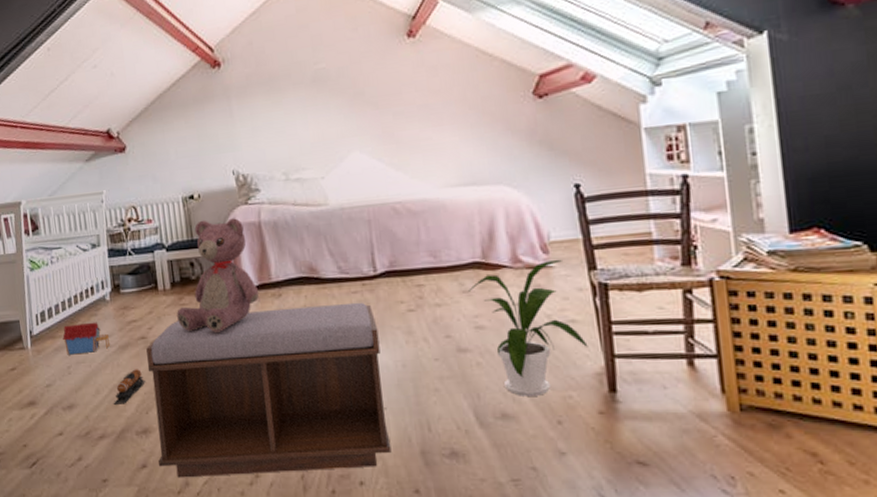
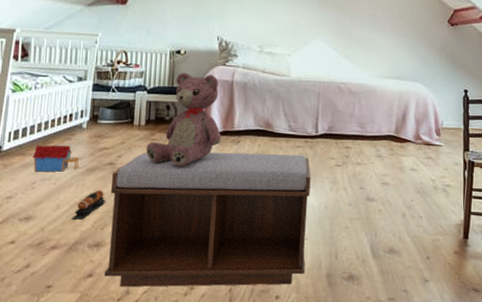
house plant: present [467,259,588,396] -> none [381,140,455,237]

